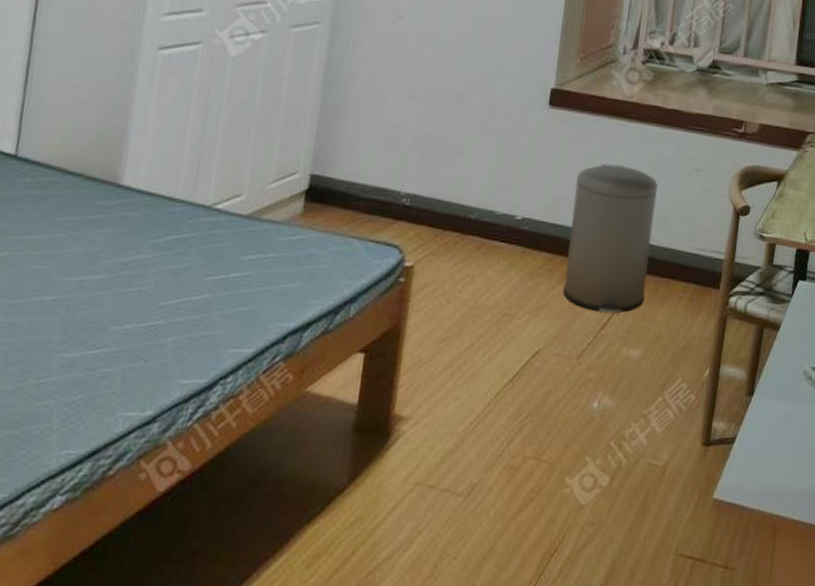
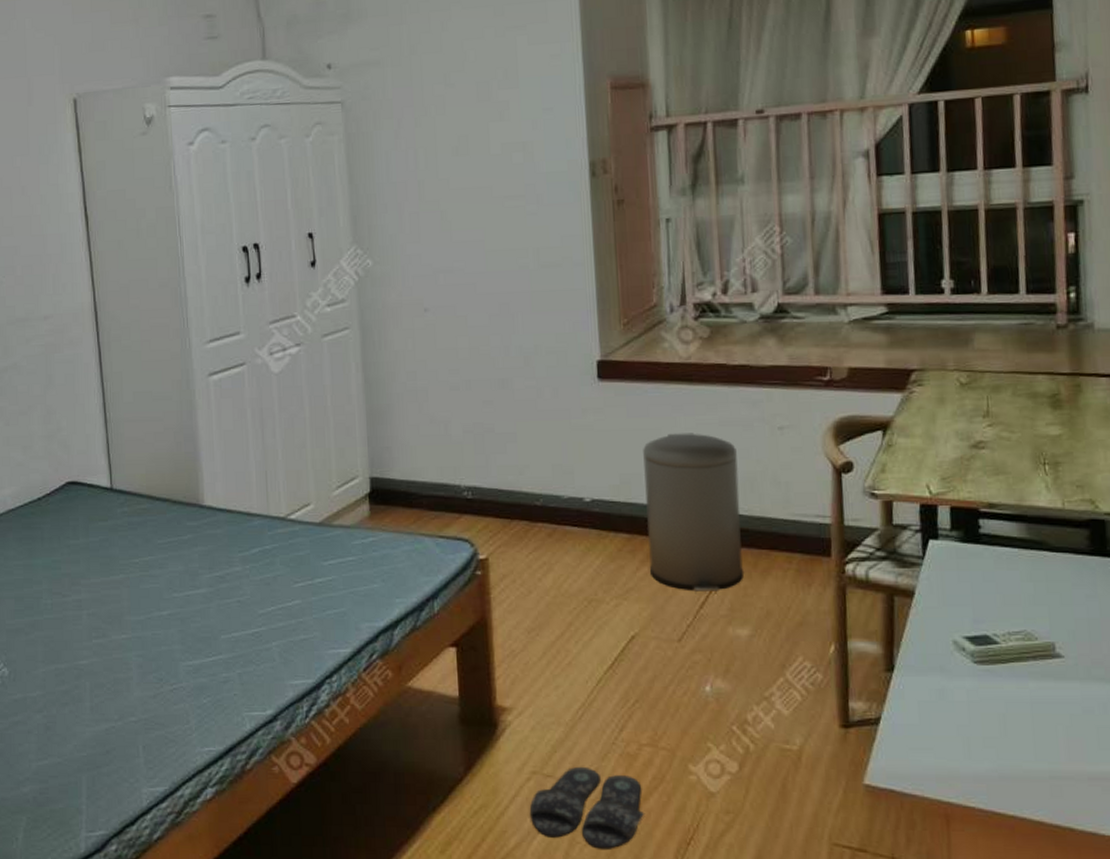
slippers: none [405,477,518,562] -> present [529,766,645,849]

